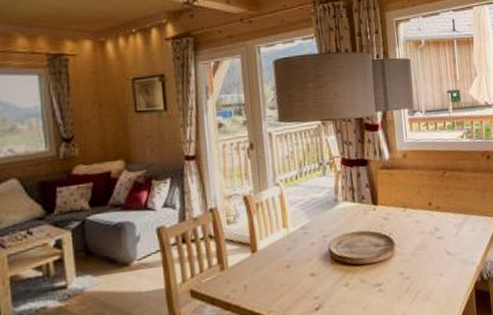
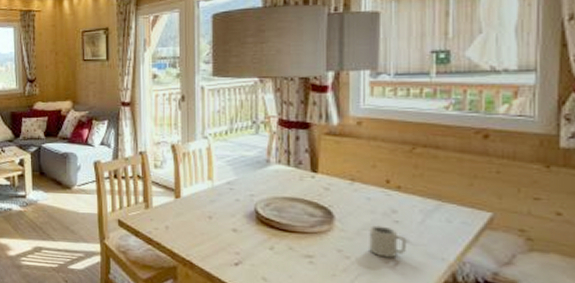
cup: none [421,243,449,272] -> present [367,225,407,258]

